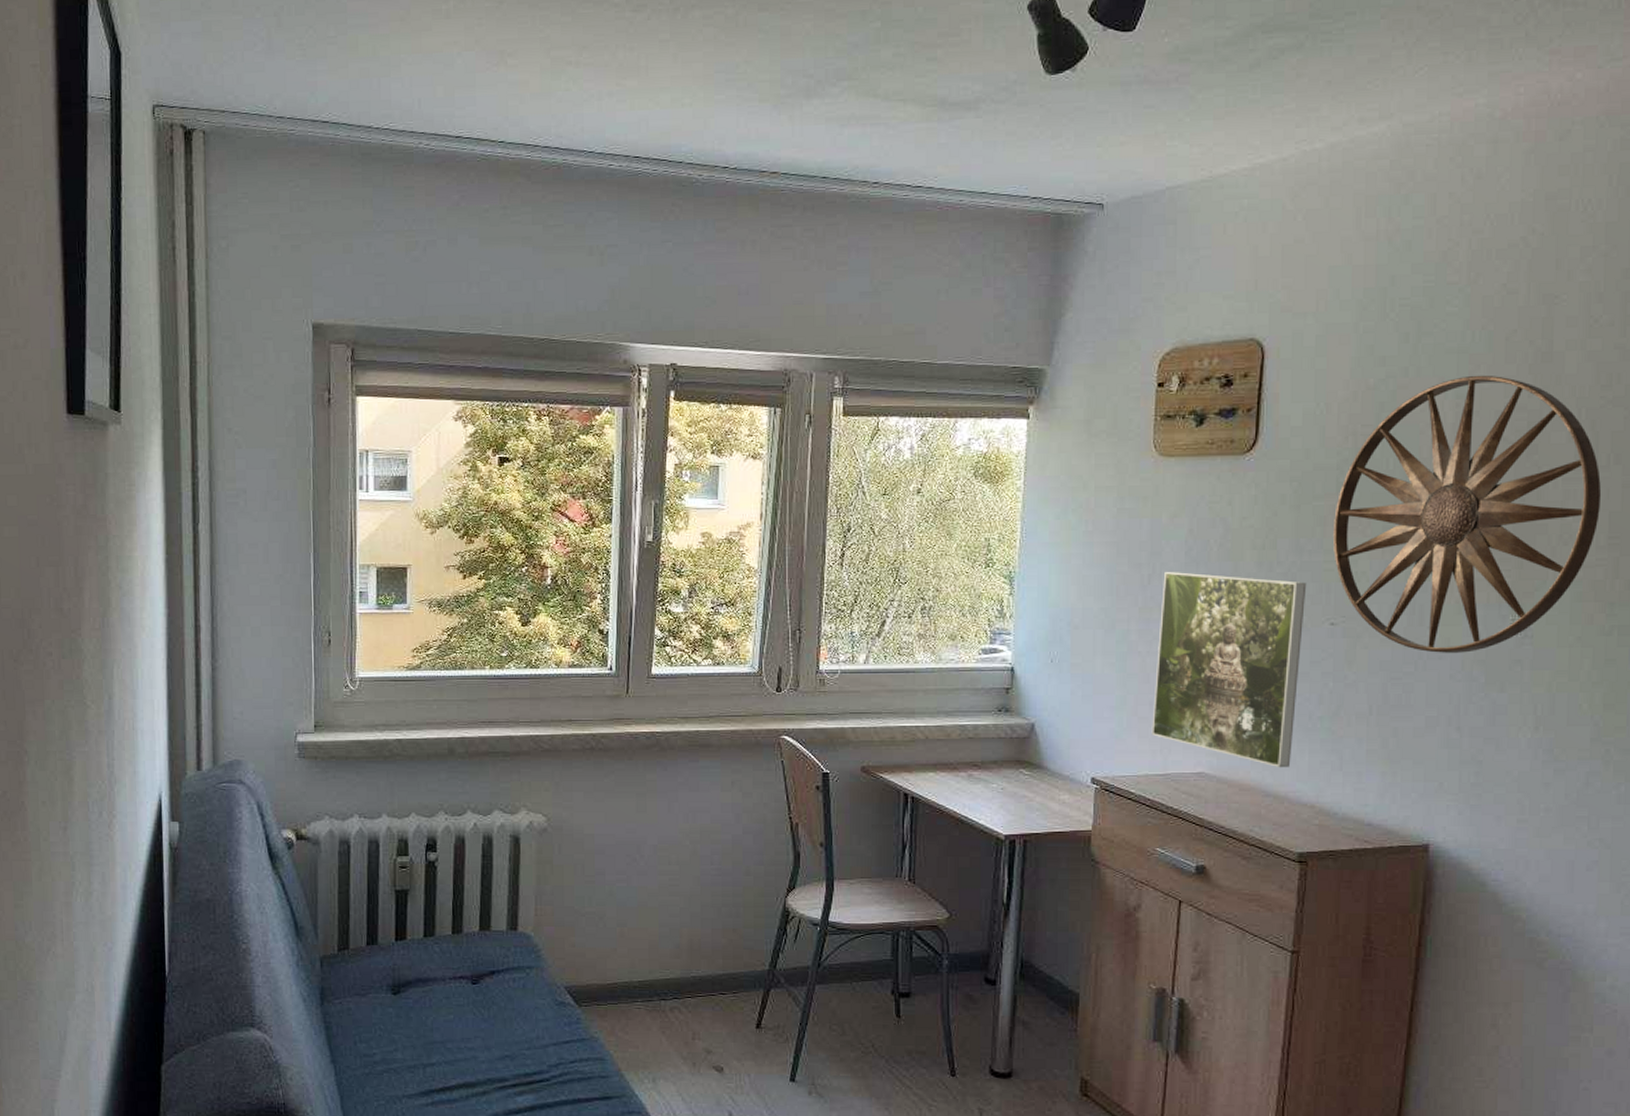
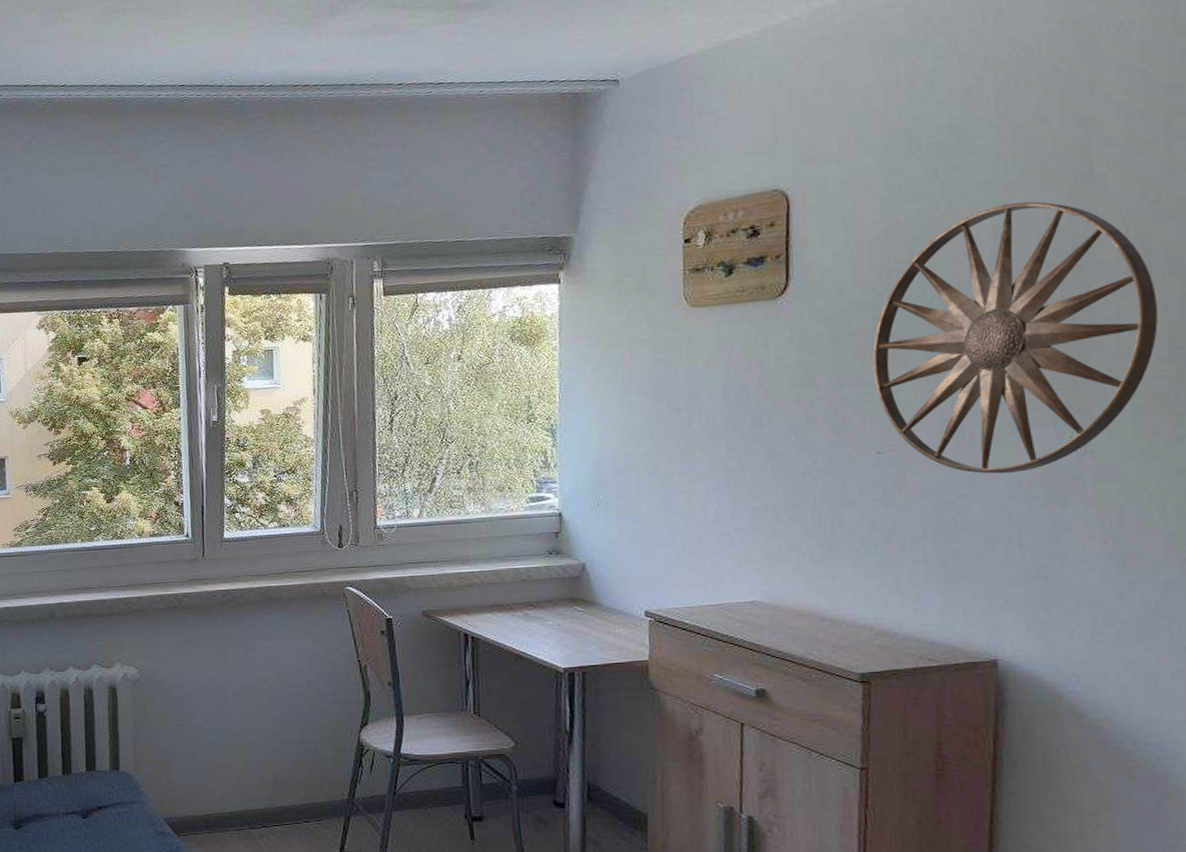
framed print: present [1152,572,1307,768] -> none [701,413,850,593]

